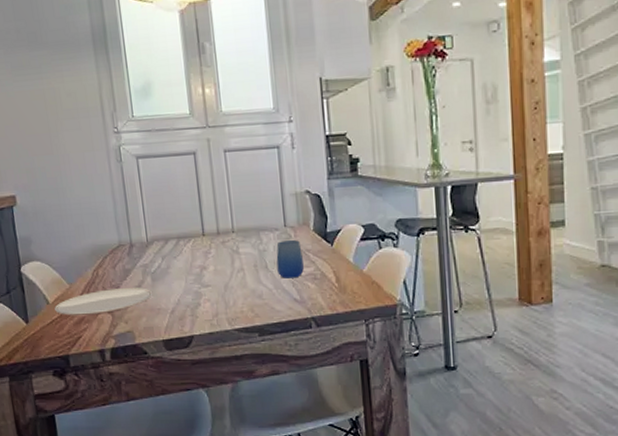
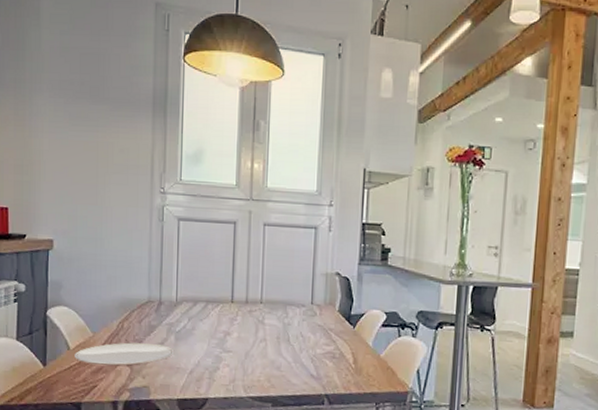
cup: present [276,240,305,279] -> none [298,317,326,355]

